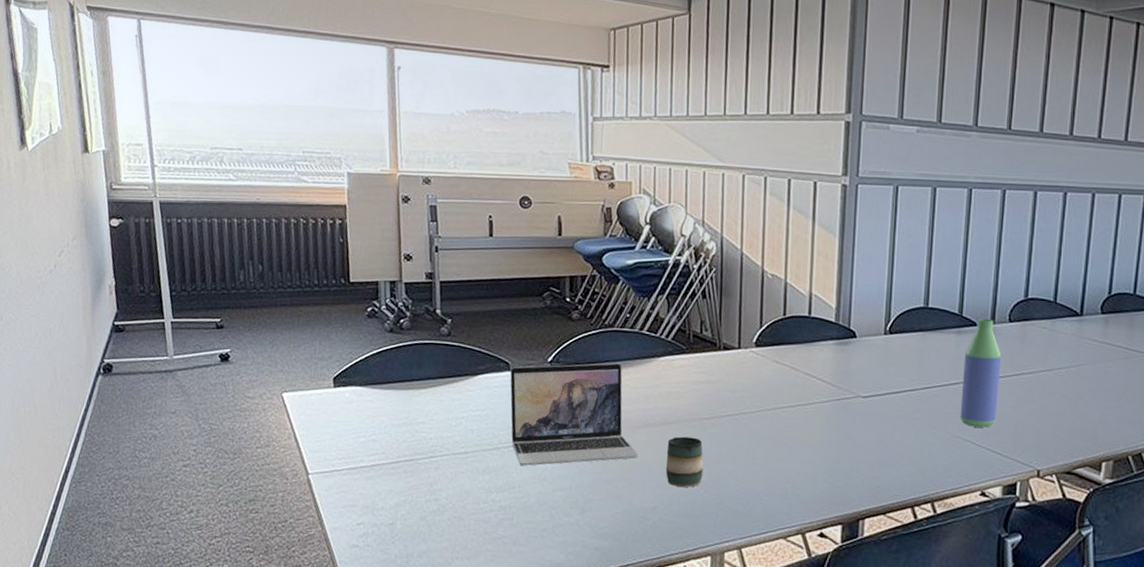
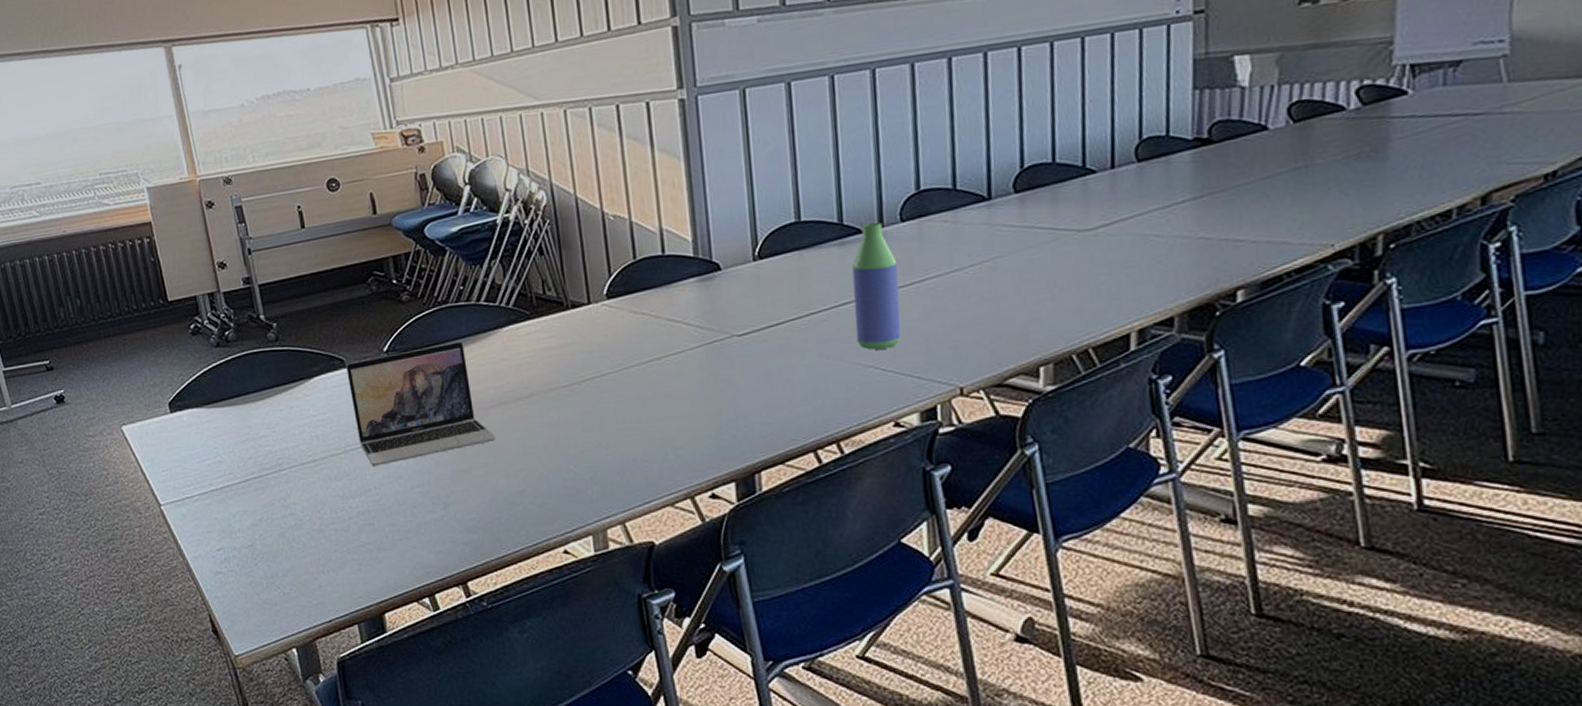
mug: present [665,436,704,488] -> none [525,409,570,466]

